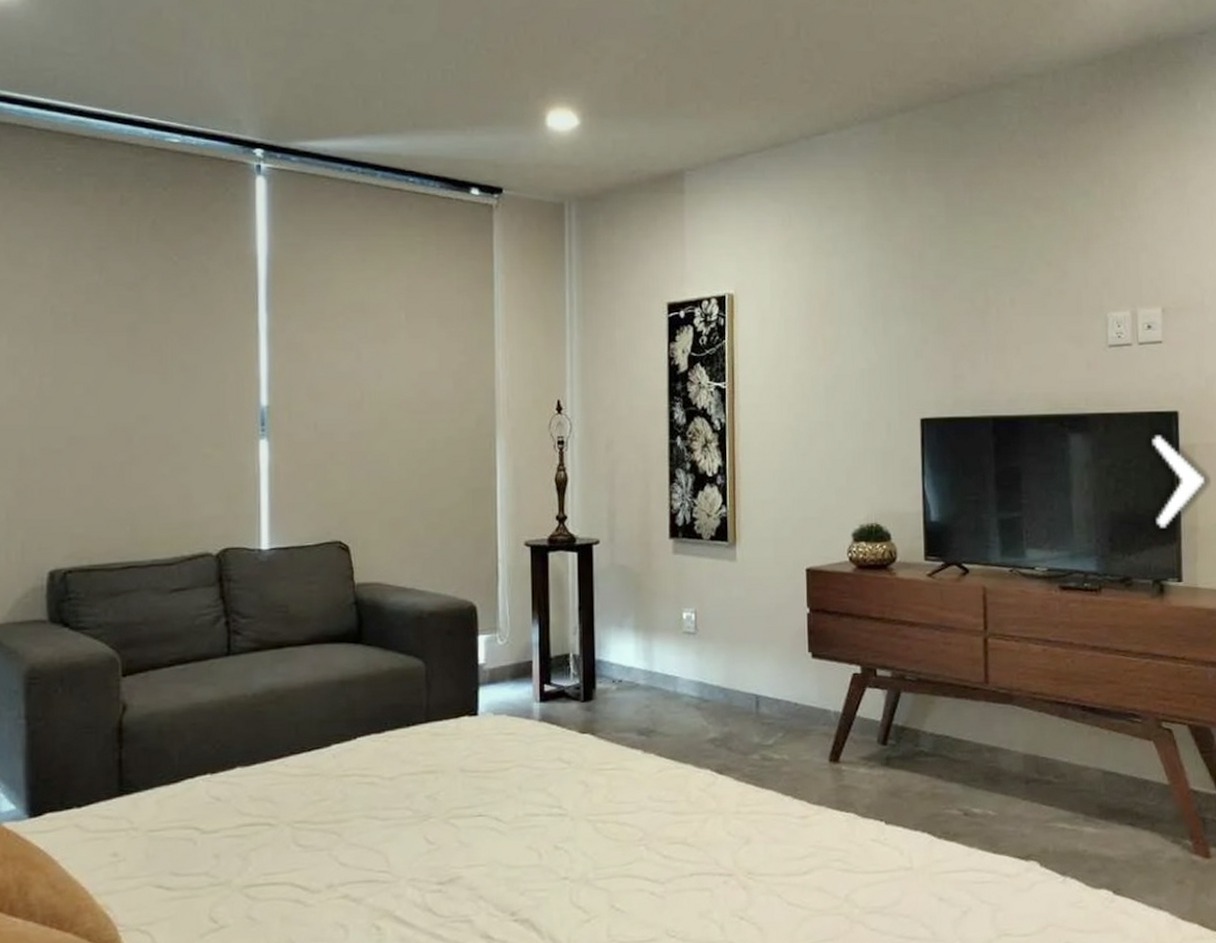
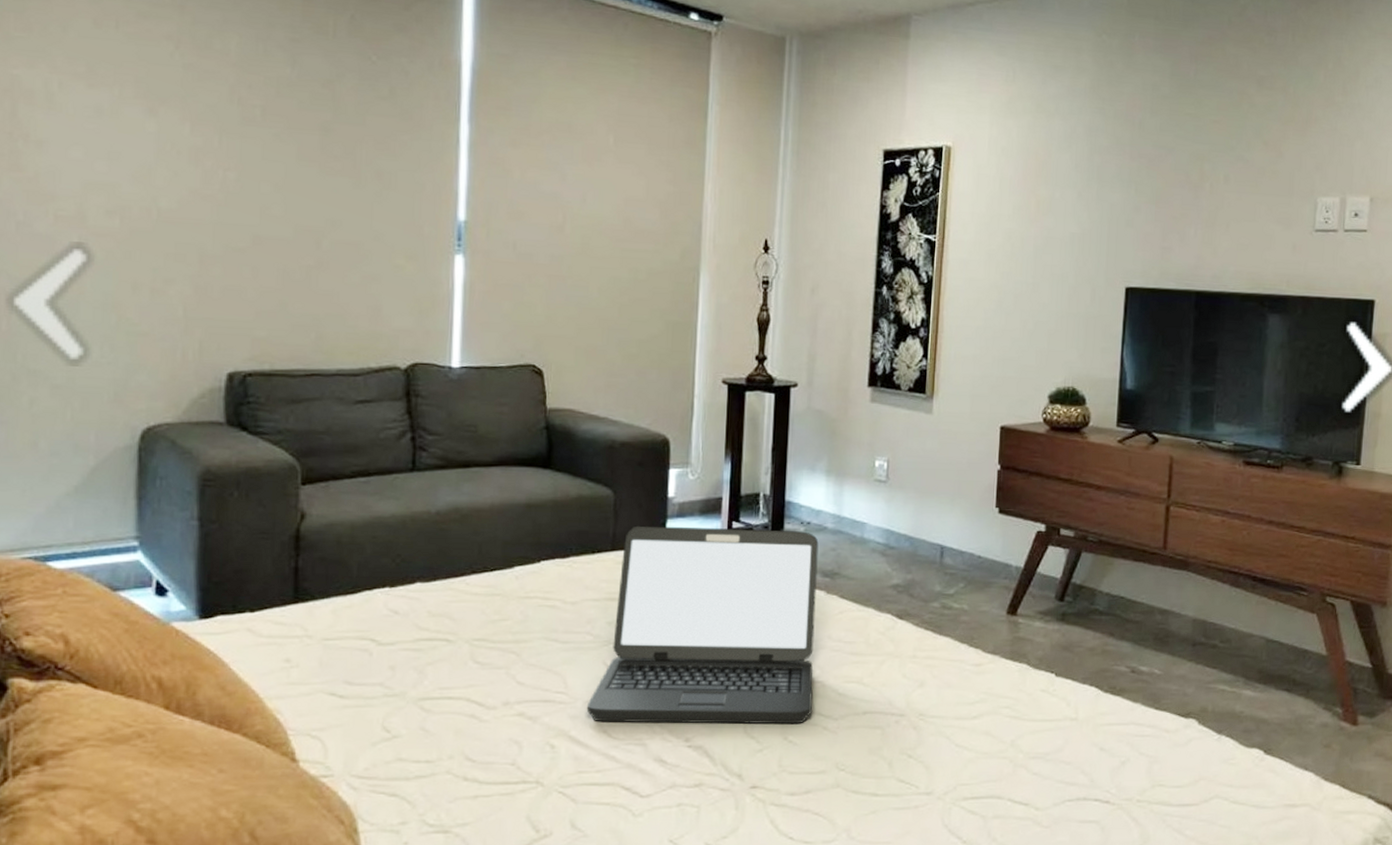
laptop: none [410,689,637,900] -> present [586,525,819,725]

